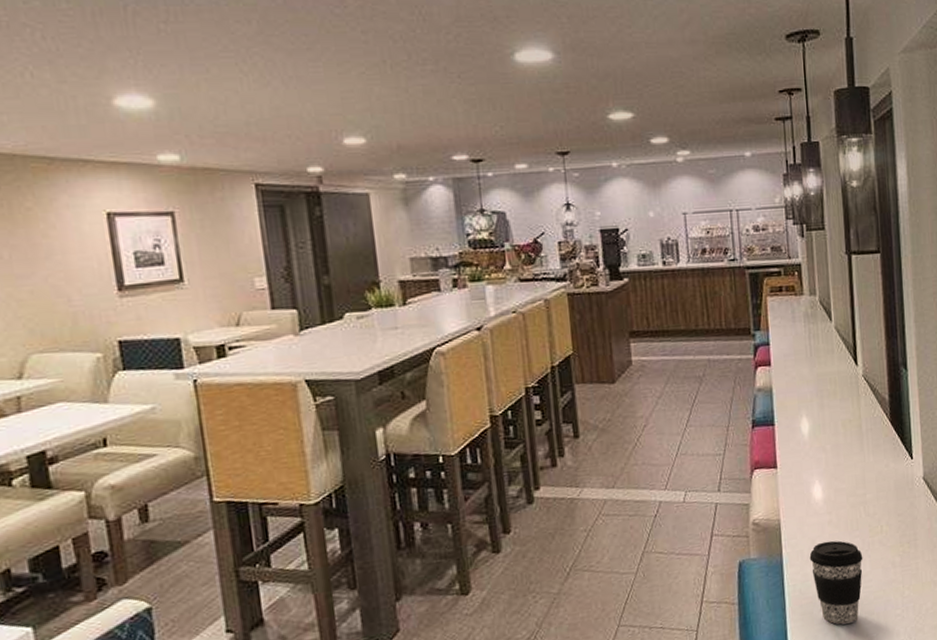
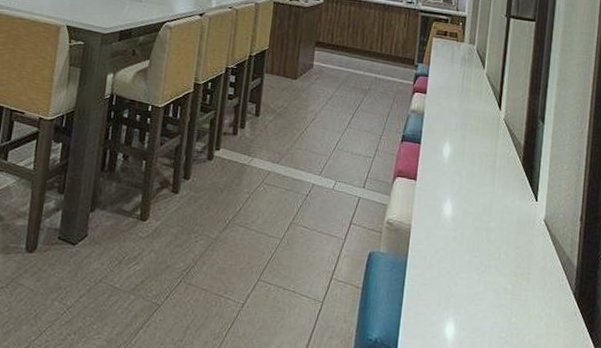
coffee cup: present [809,540,863,625] -> none [431,254,479,333]

